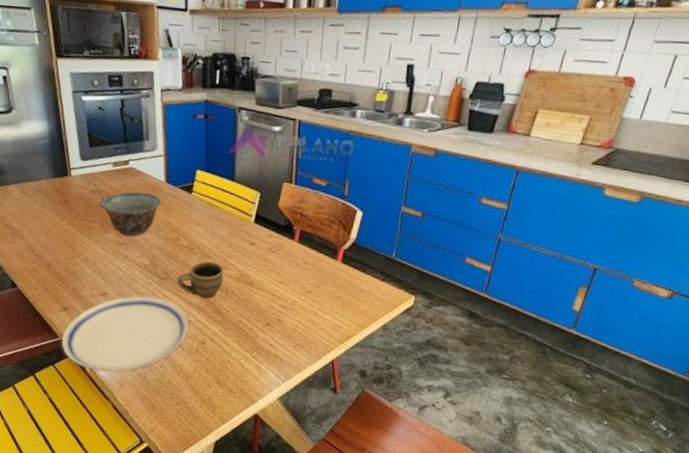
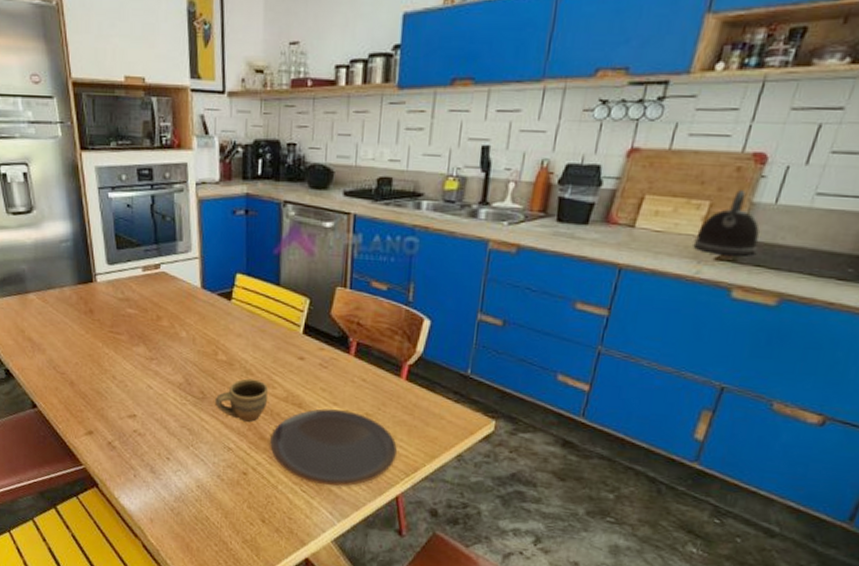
plate: present [61,295,189,372] -> none [85,417,229,506]
bowl: present [99,192,161,236] -> none [128,299,197,350]
plate: none [225,287,333,353] -> present [270,408,397,486]
toaster: present [254,77,300,110] -> none [301,165,354,202]
kettle: none [575,107,627,162] -> present [693,190,760,257]

